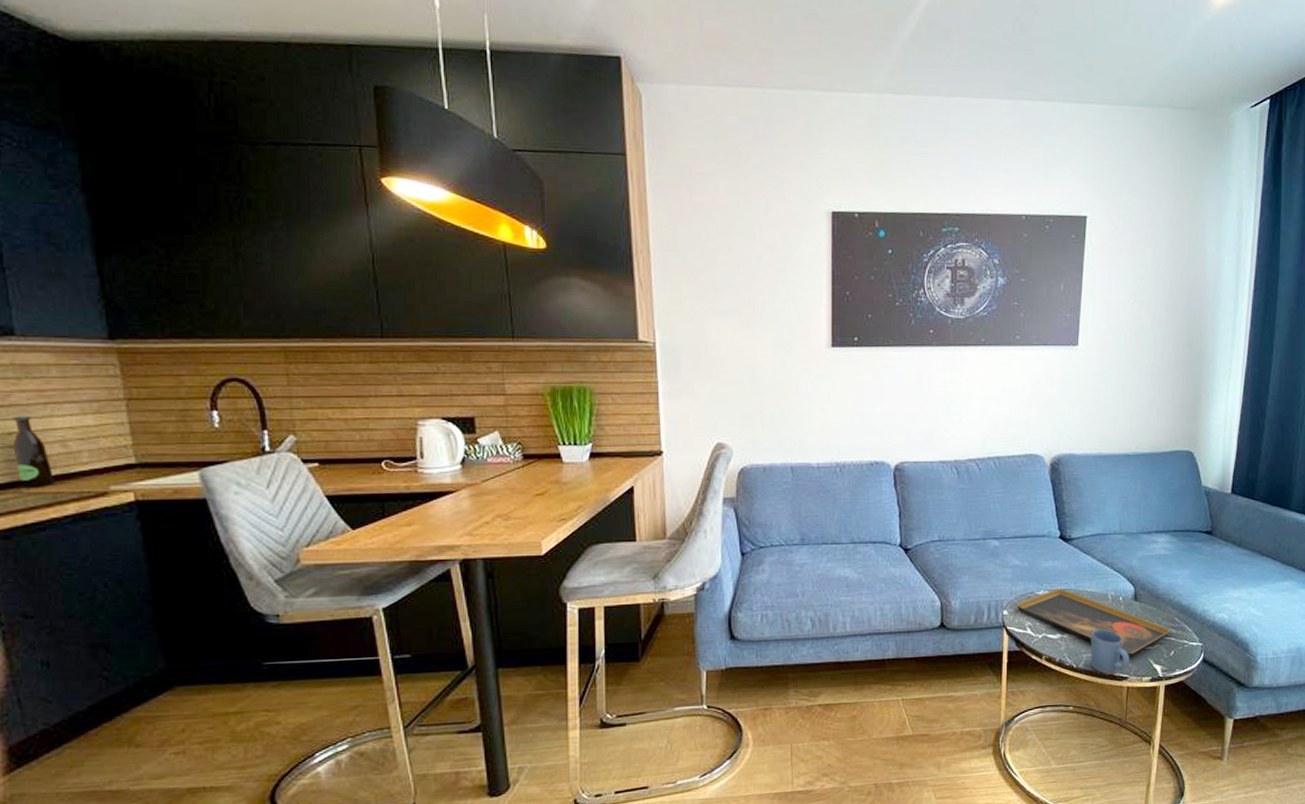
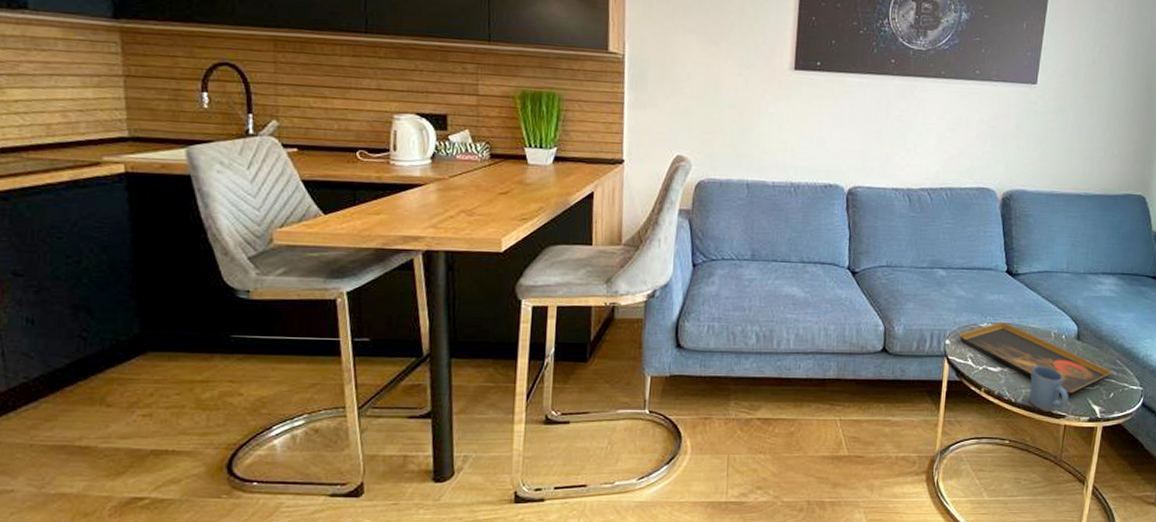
bottle: present [12,416,54,487] -> none [17,85,52,153]

